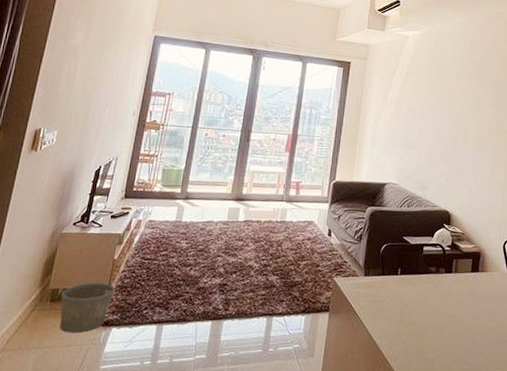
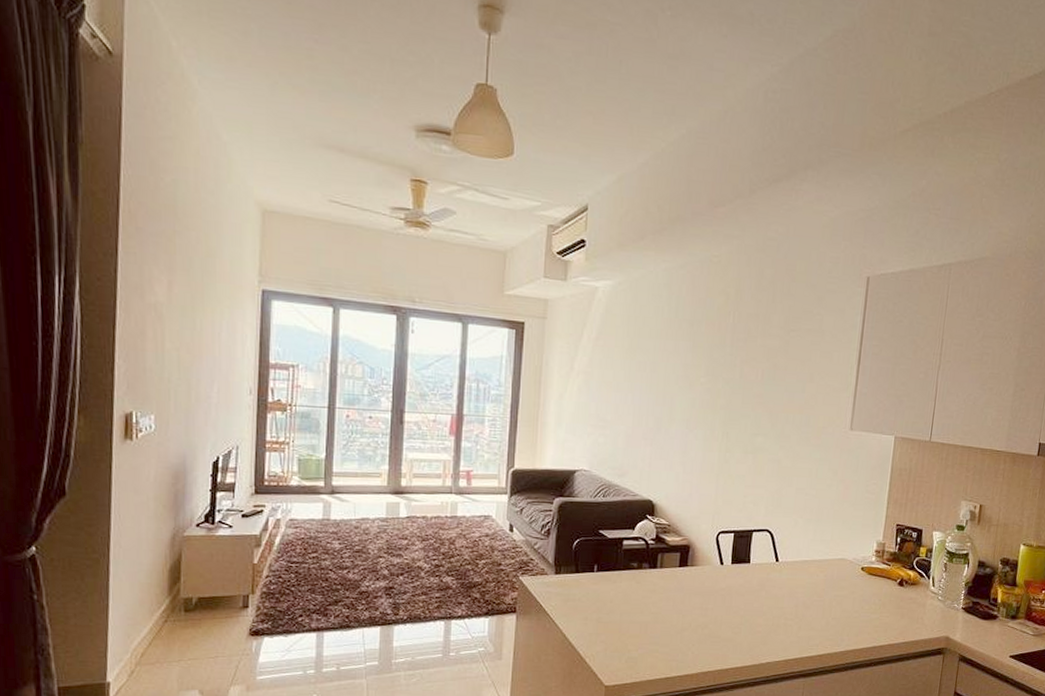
basket: present [60,282,116,333] -> none [196,590,261,644]

